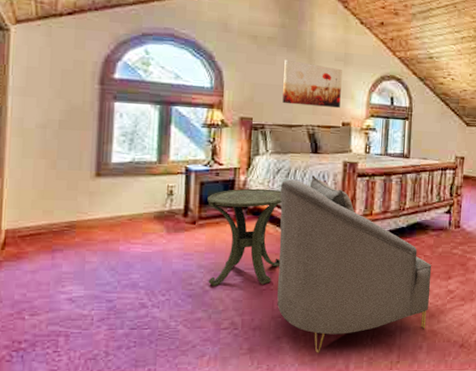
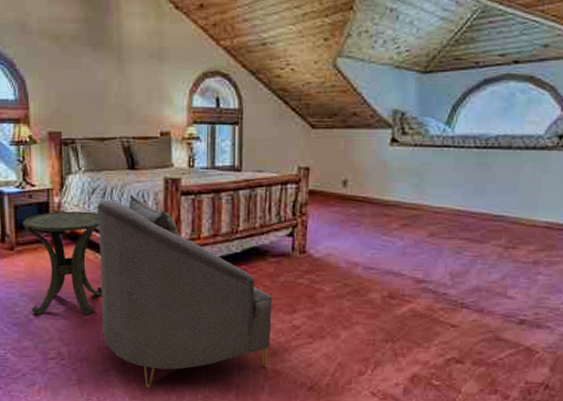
wall art: present [282,59,342,109] -> none [91,61,157,116]

